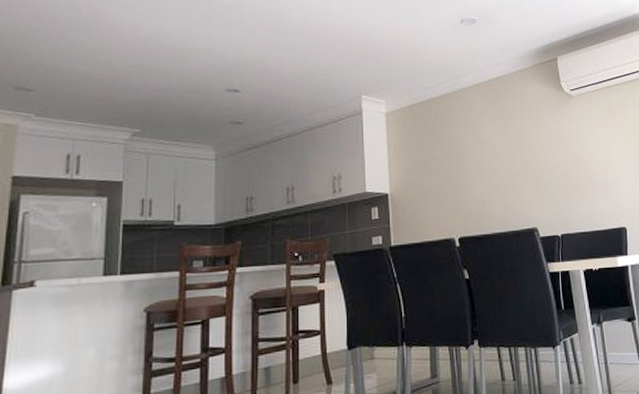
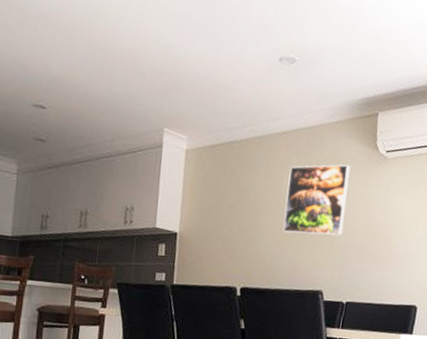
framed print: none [487,106,546,177] -> present [283,164,351,236]

